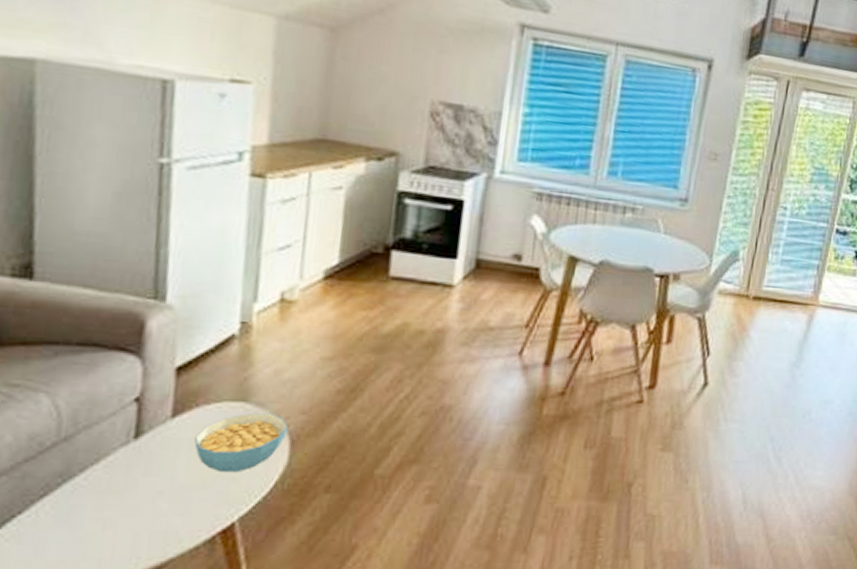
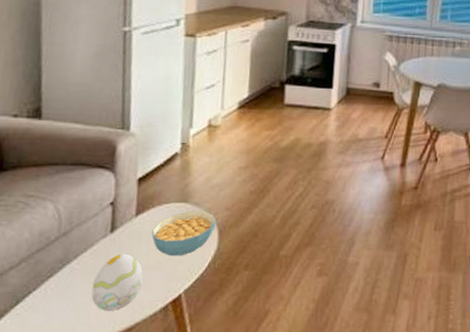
decorative egg: none [104,467,181,542] -> present [91,253,143,311]

